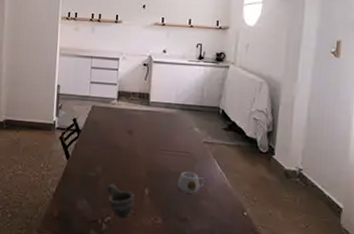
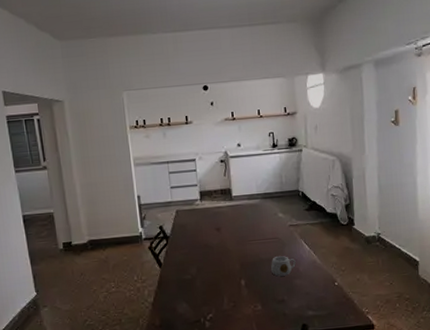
cup: present [107,183,134,218] -> none [204,282,233,312]

